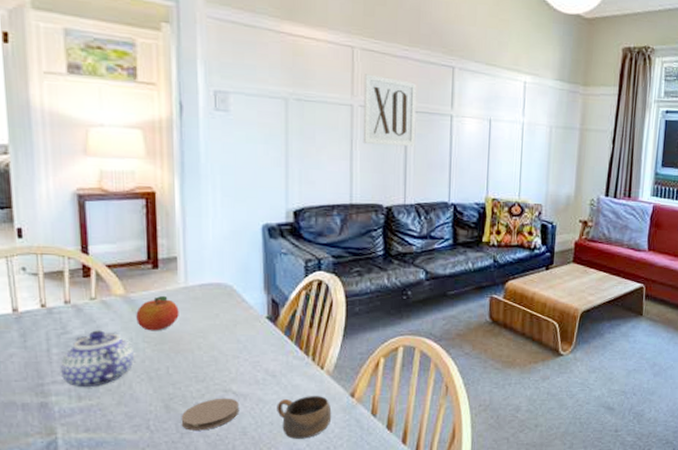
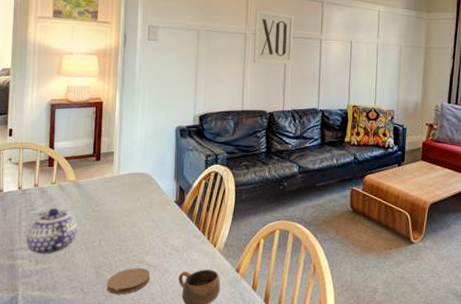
fruit: present [136,295,179,331] -> none [82,182,112,210]

